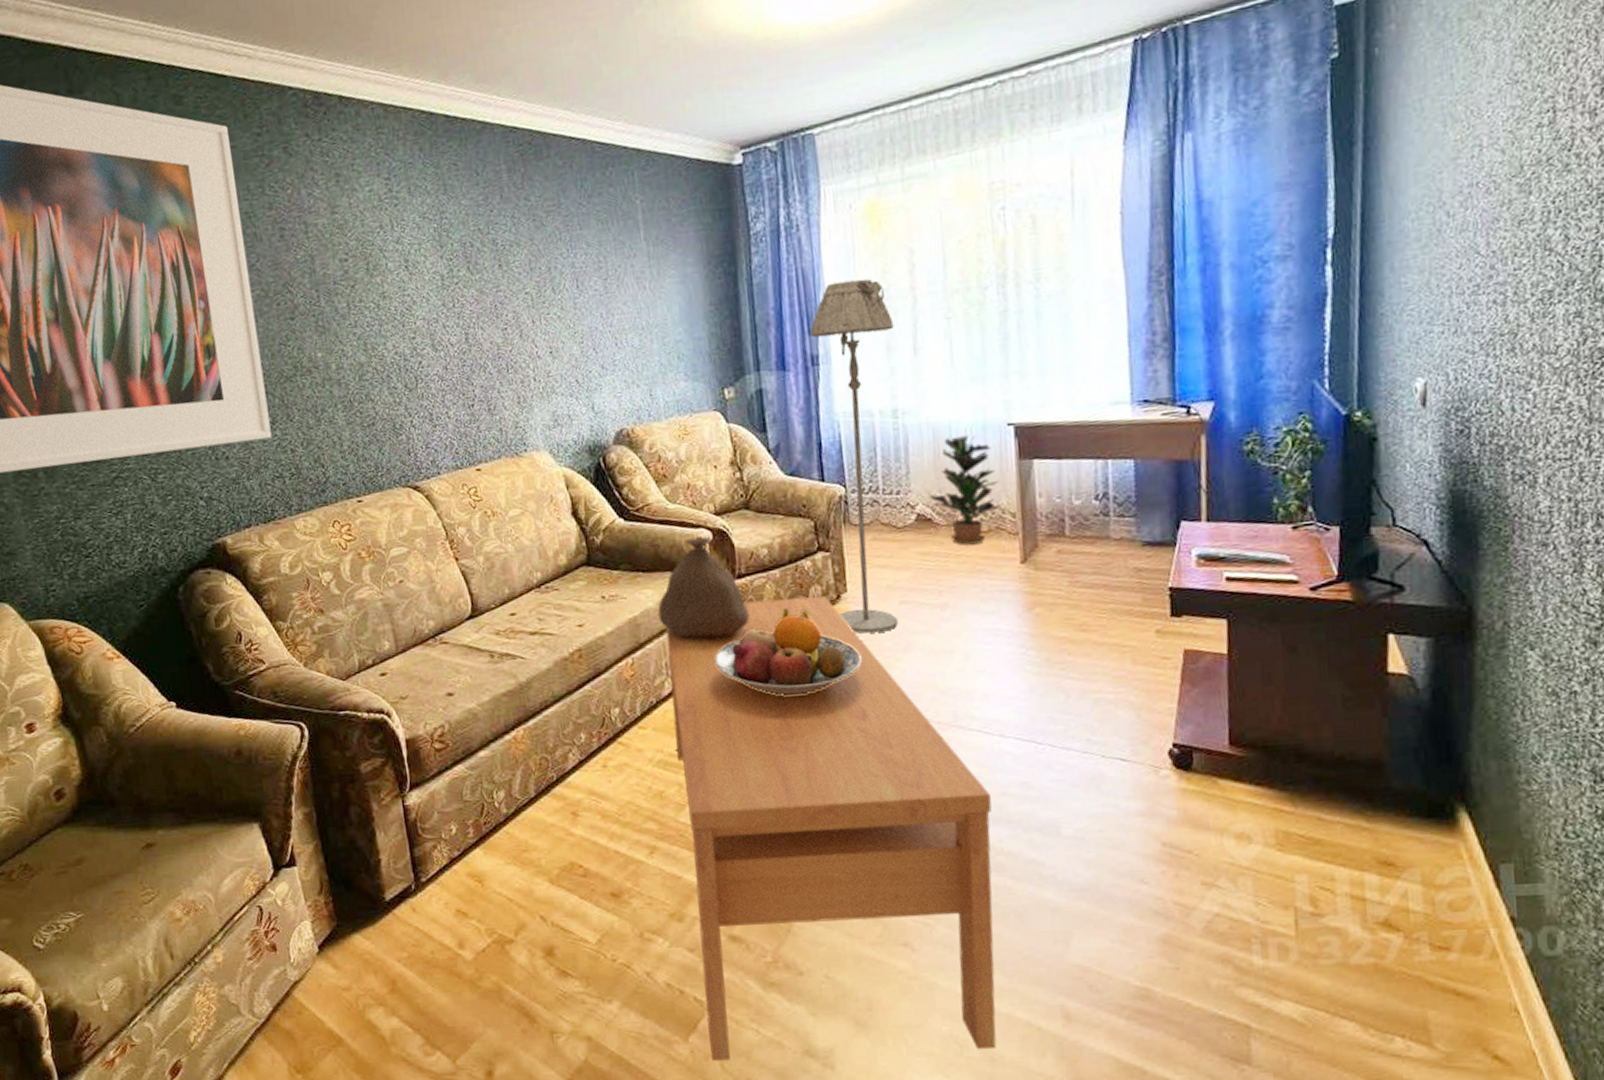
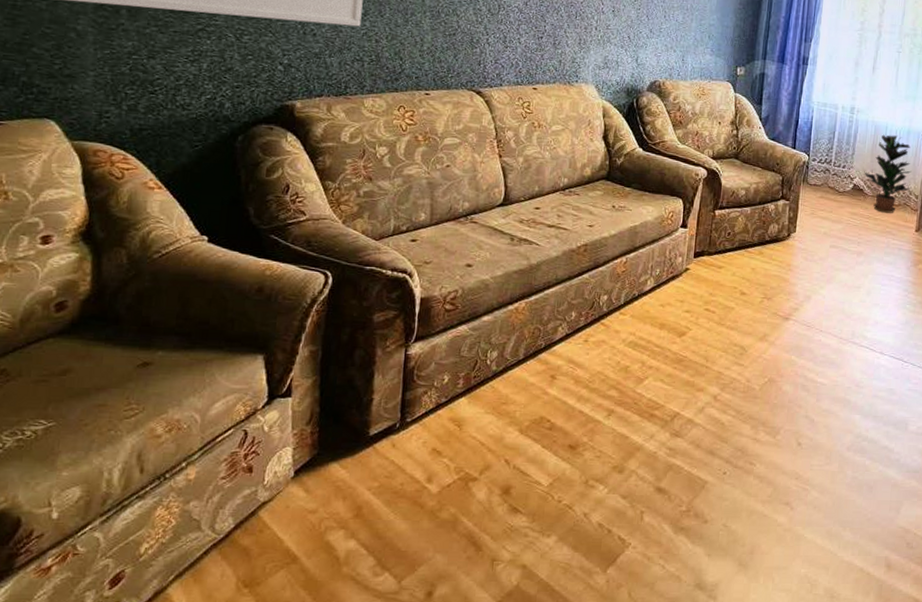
bag: present [657,536,750,638] -> none [653,173,722,252]
coffee table: present [666,596,997,1061] -> none [622,228,866,590]
fruit bowl: present [714,607,862,696] -> none [689,237,796,305]
floor lamp: present [810,278,899,634] -> none [787,9,863,266]

